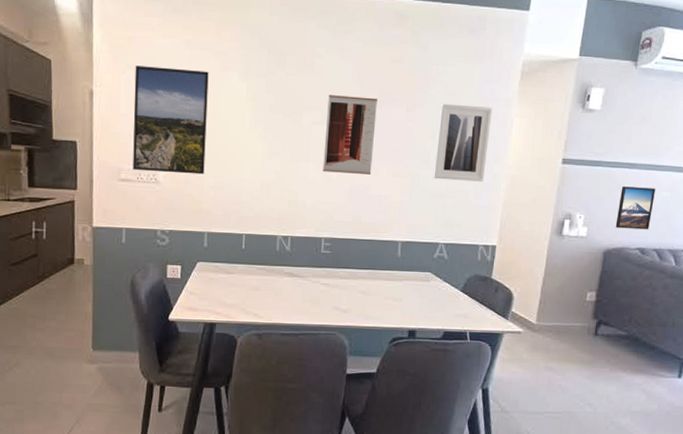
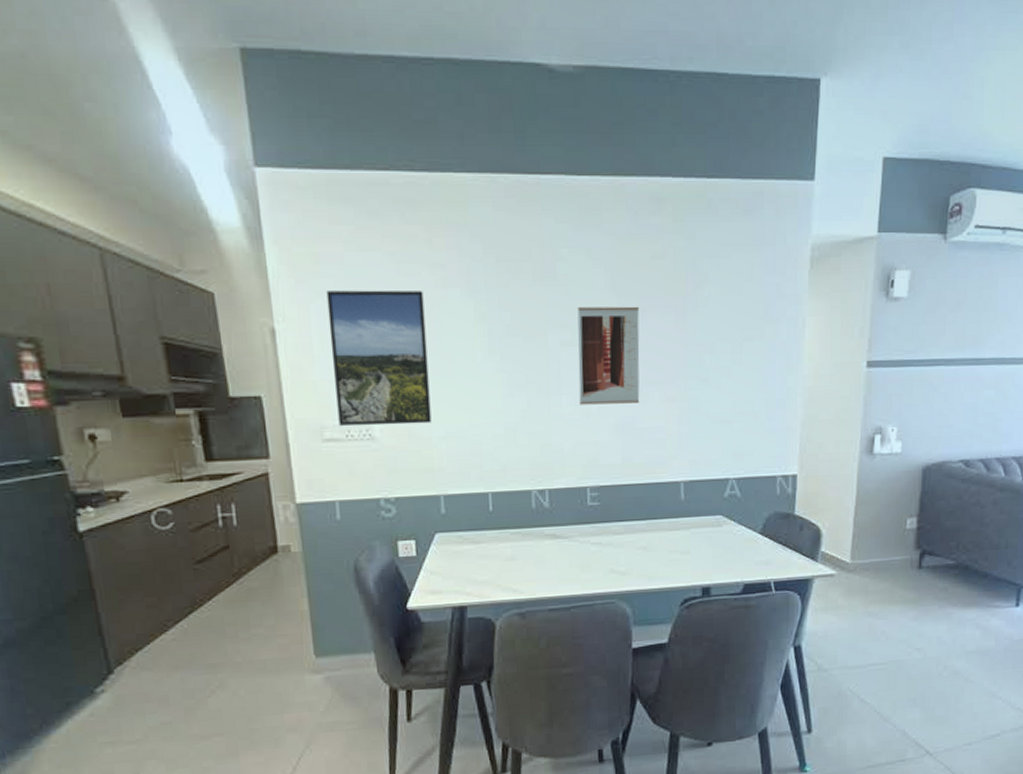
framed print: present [432,103,493,182] -> none [714,305,780,401]
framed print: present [615,186,655,230] -> none [934,386,977,439]

